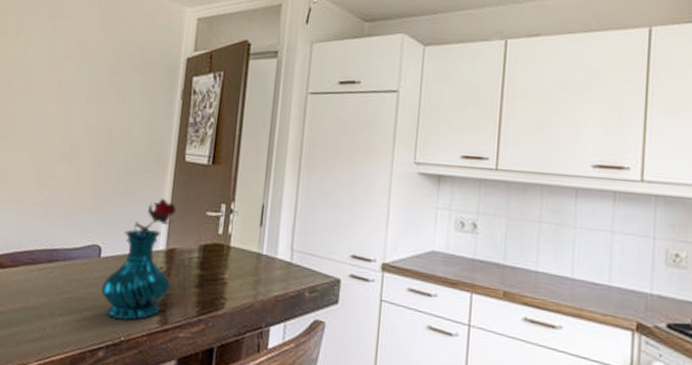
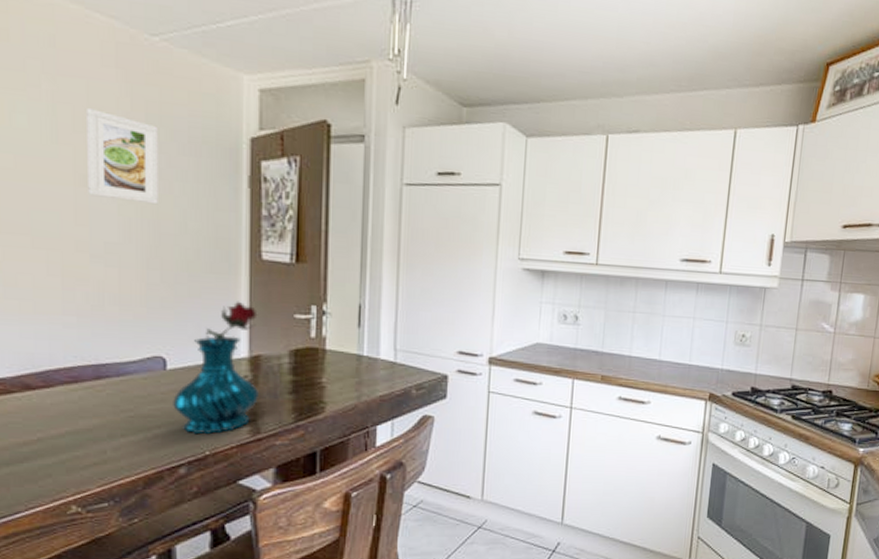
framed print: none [65,41,120,115] -> present [87,108,158,205]

